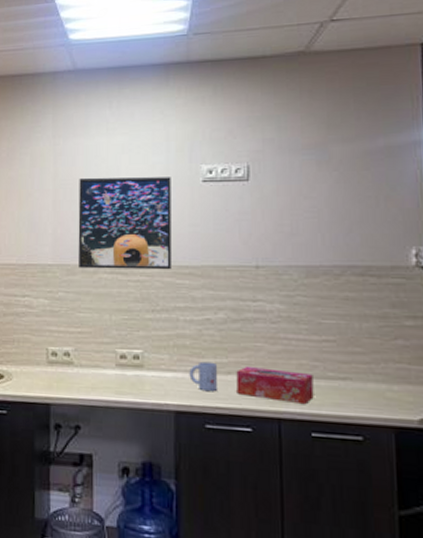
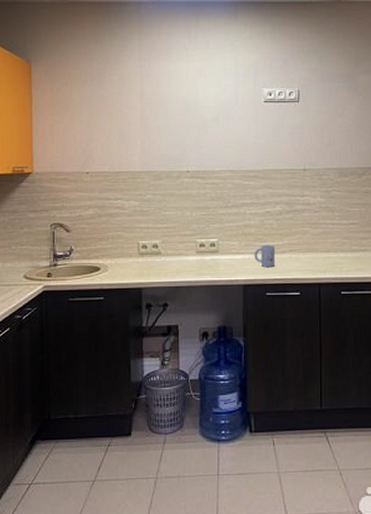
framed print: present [78,177,171,270] -> none [163,97,240,174]
tissue box: present [236,365,314,405] -> none [289,246,343,272]

